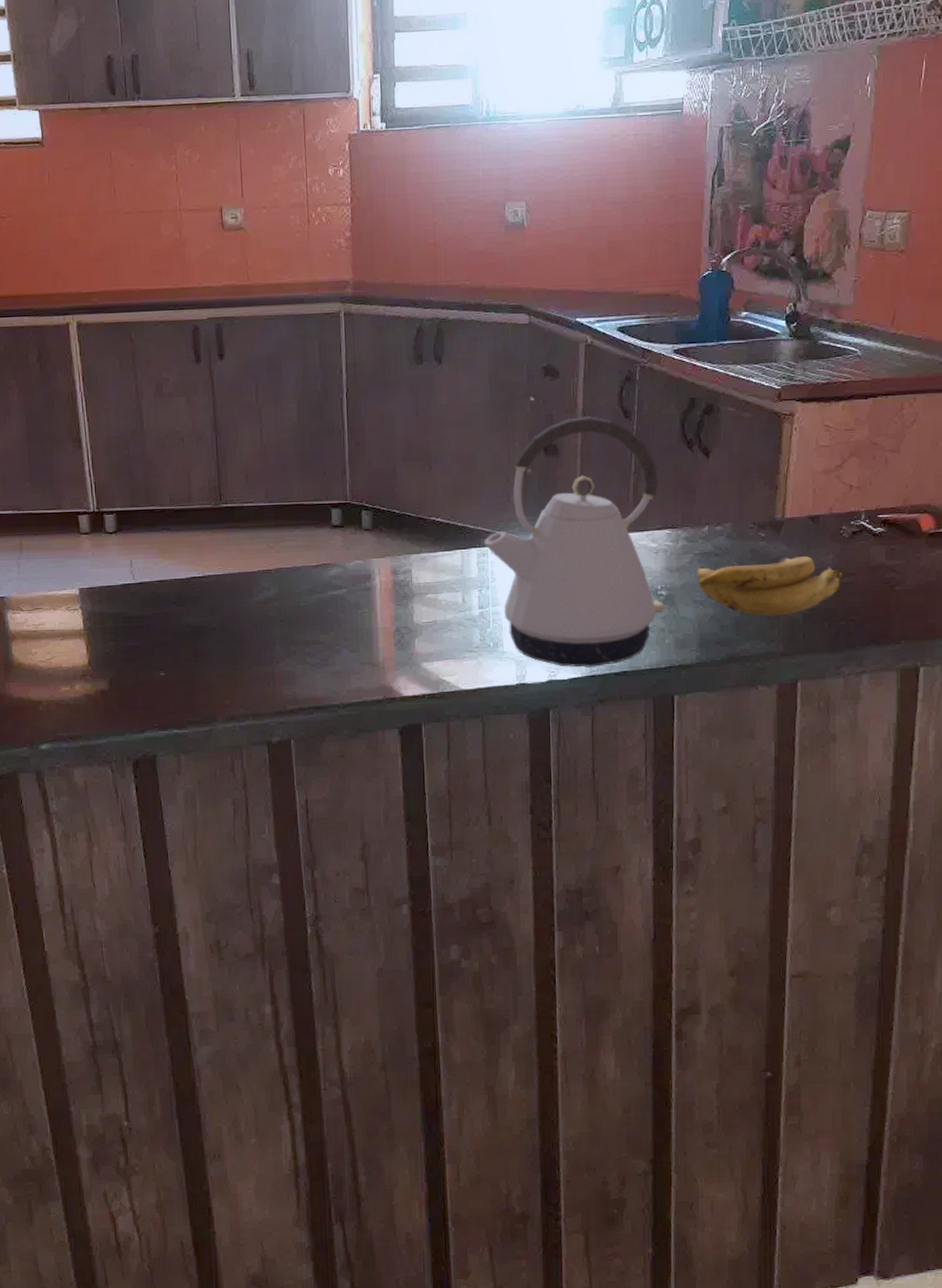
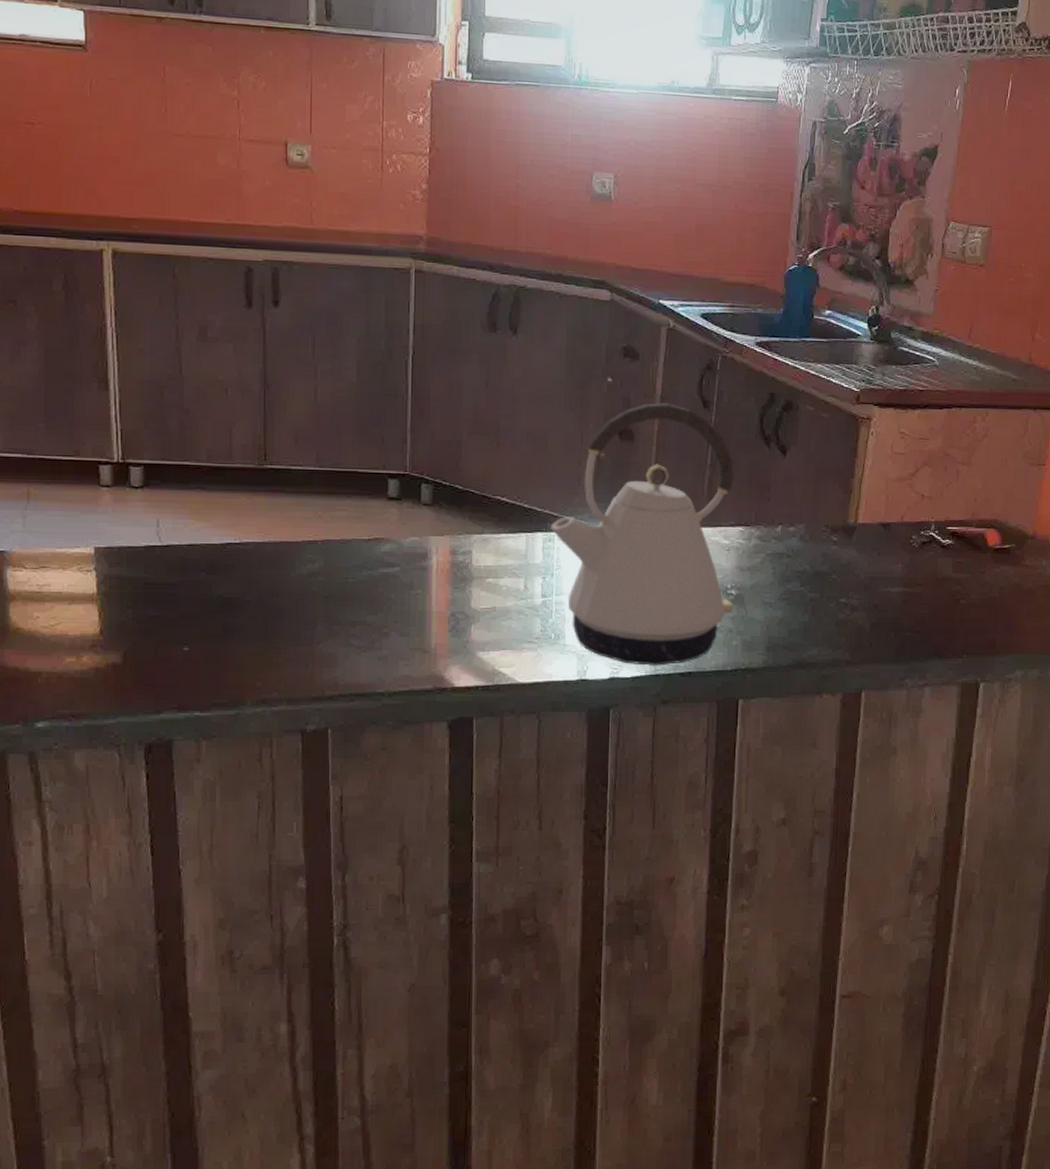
banana: present [697,556,844,616] -> none [768,563,912,622]

